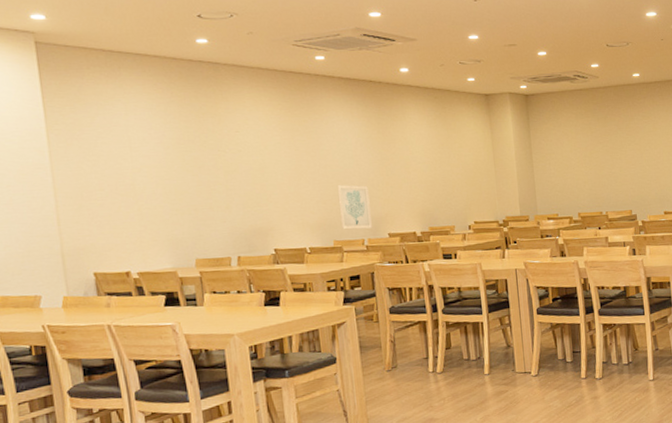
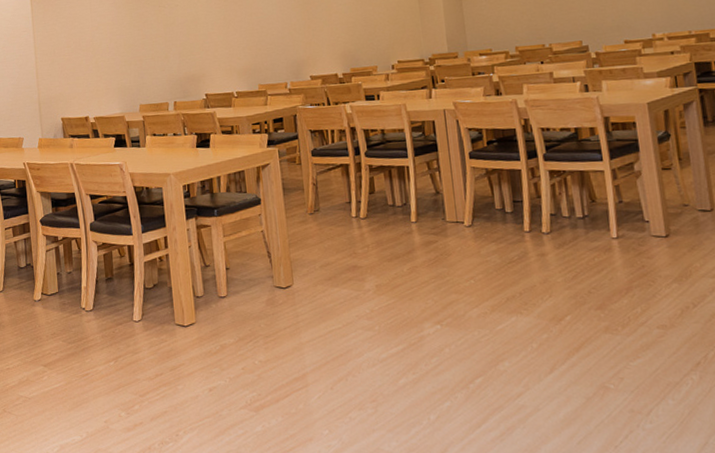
wall art: present [337,185,372,230] -> none [261,30,294,74]

